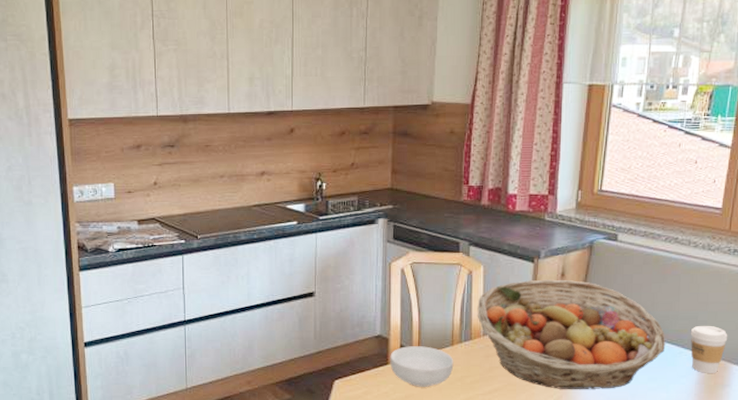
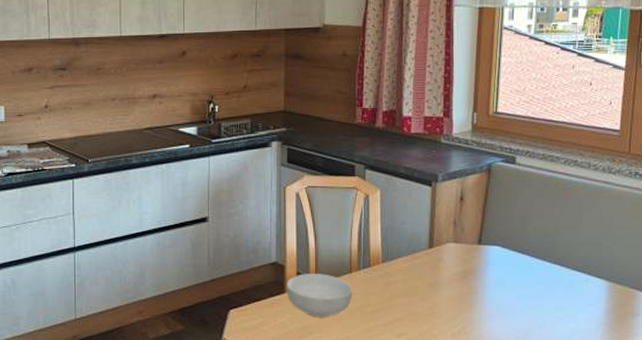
fruit basket: present [477,279,666,389] -> none [375,203,571,319]
coffee cup: present [690,325,728,373] -> none [596,251,635,302]

